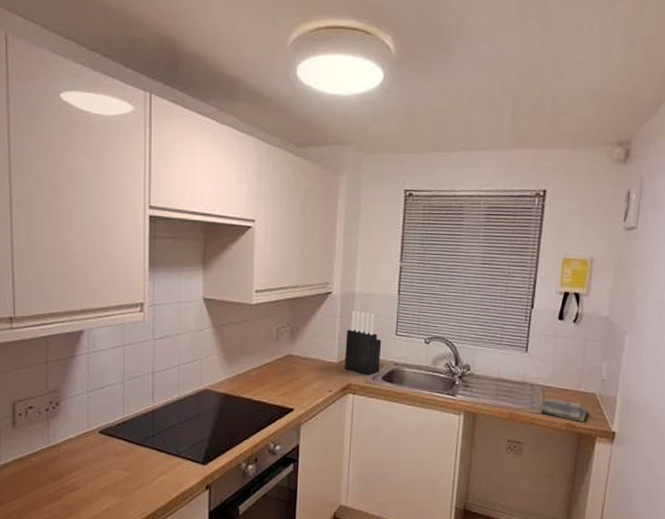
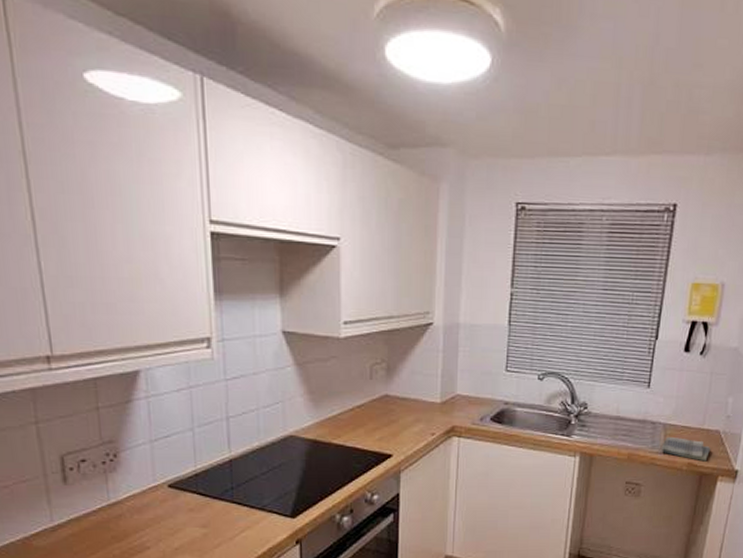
knife block: present [344,310,382,376] -> none [448,343,490,417]

